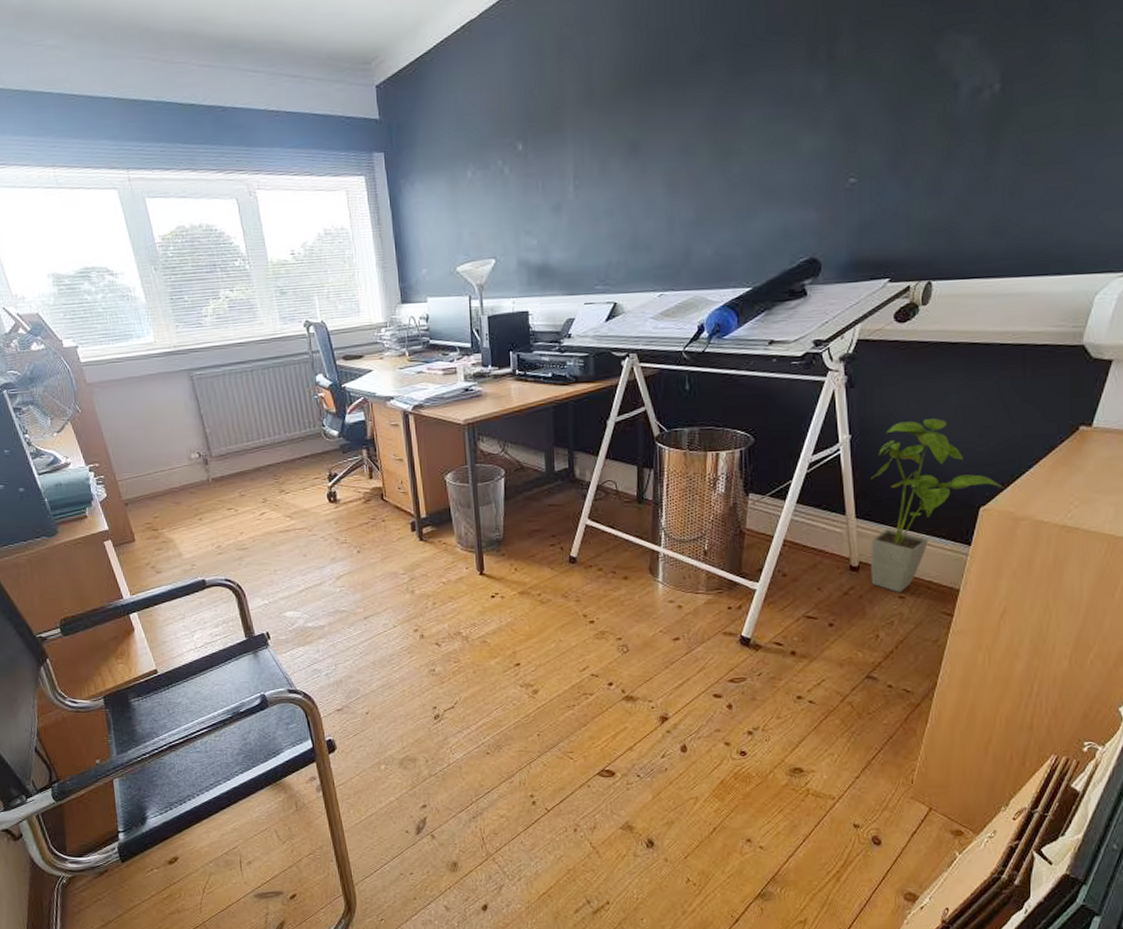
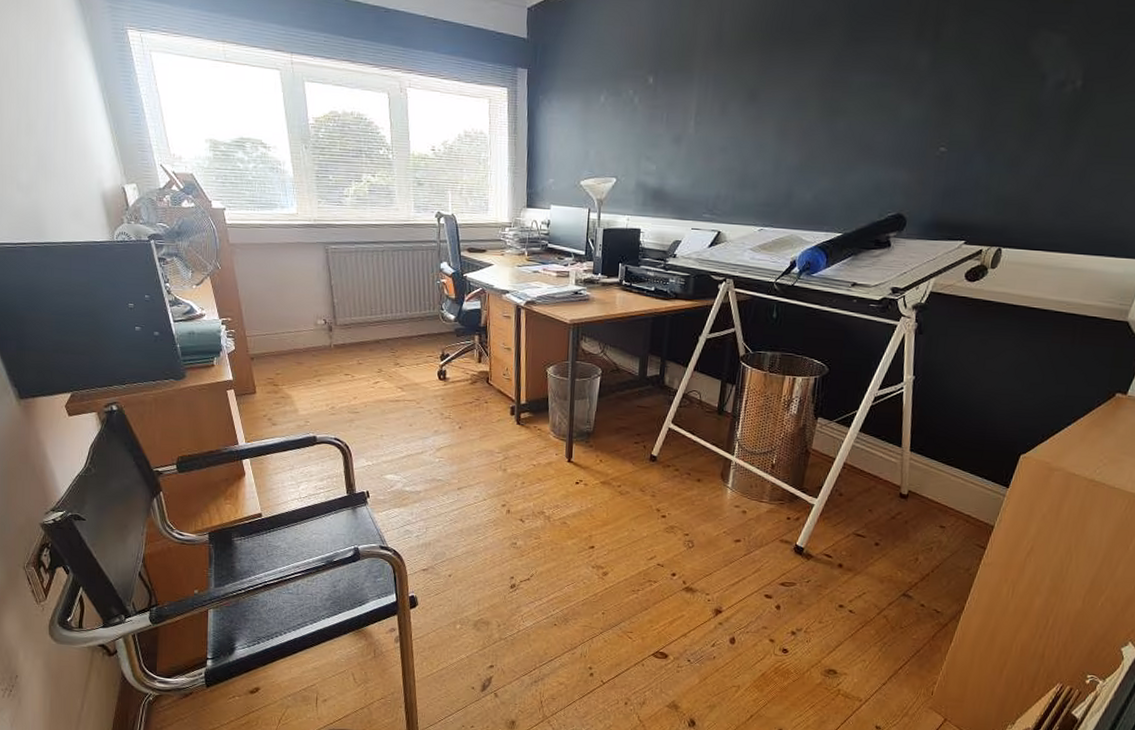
house plant: present [871,417,1004,593] -> none [917,369,1044,523]

